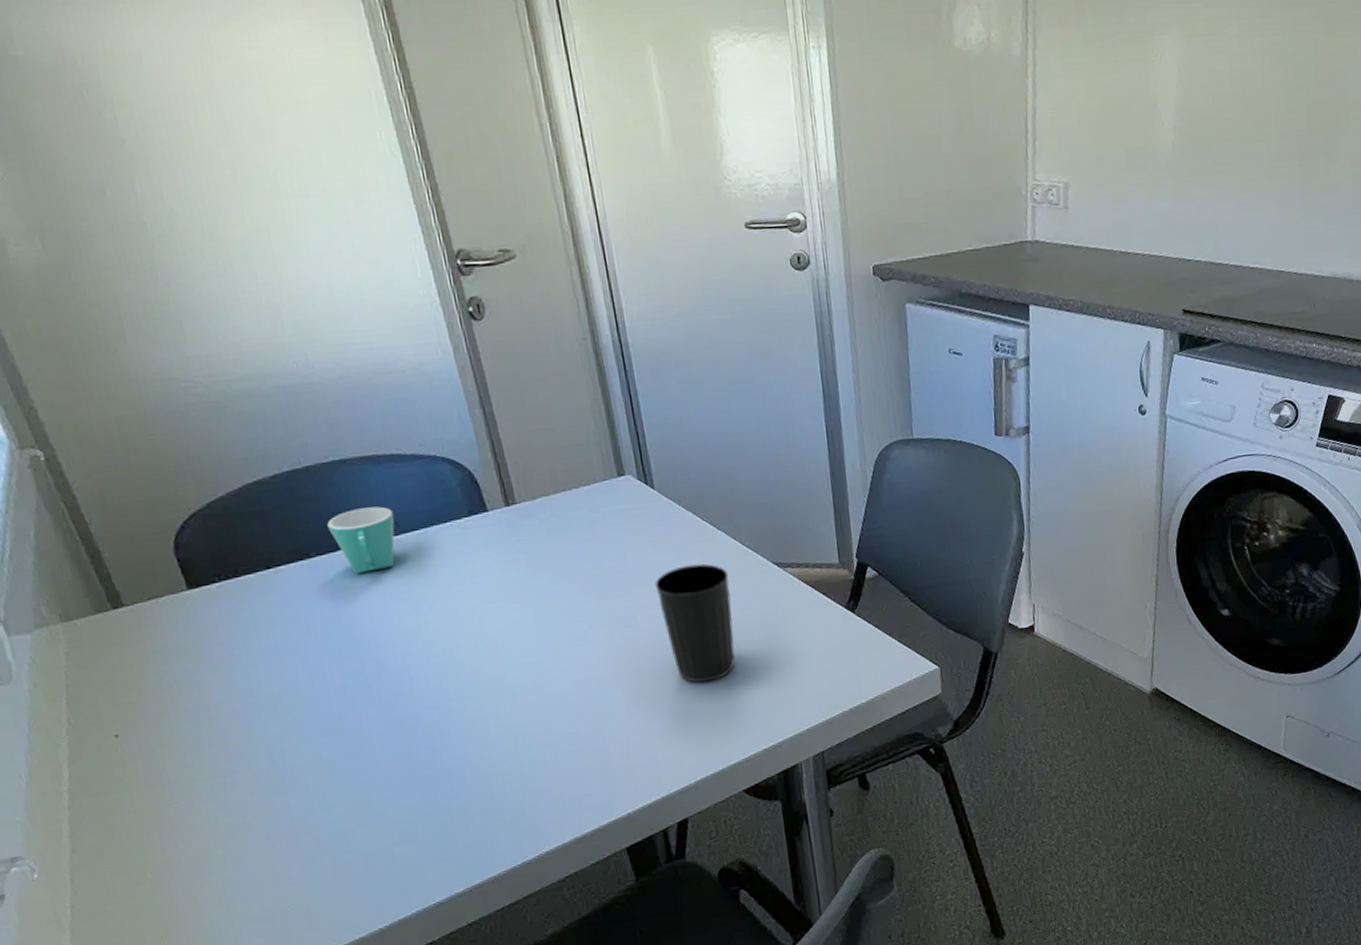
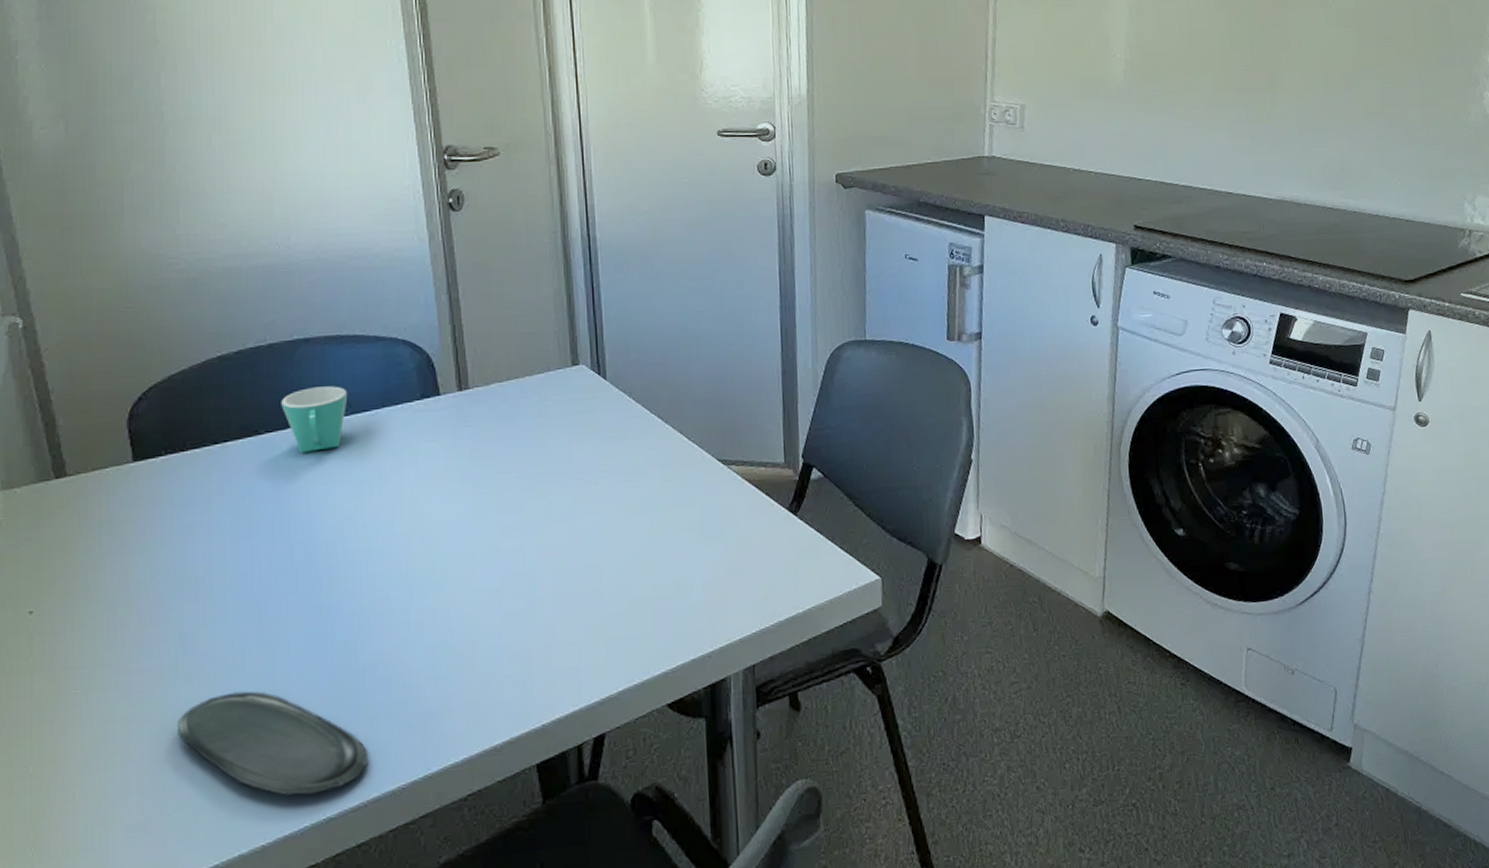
oval tray: none [280,796,467,886] -> present [177,691,367,795]
cup: present [654,563,736,683] -> none [597,457,672,583]

